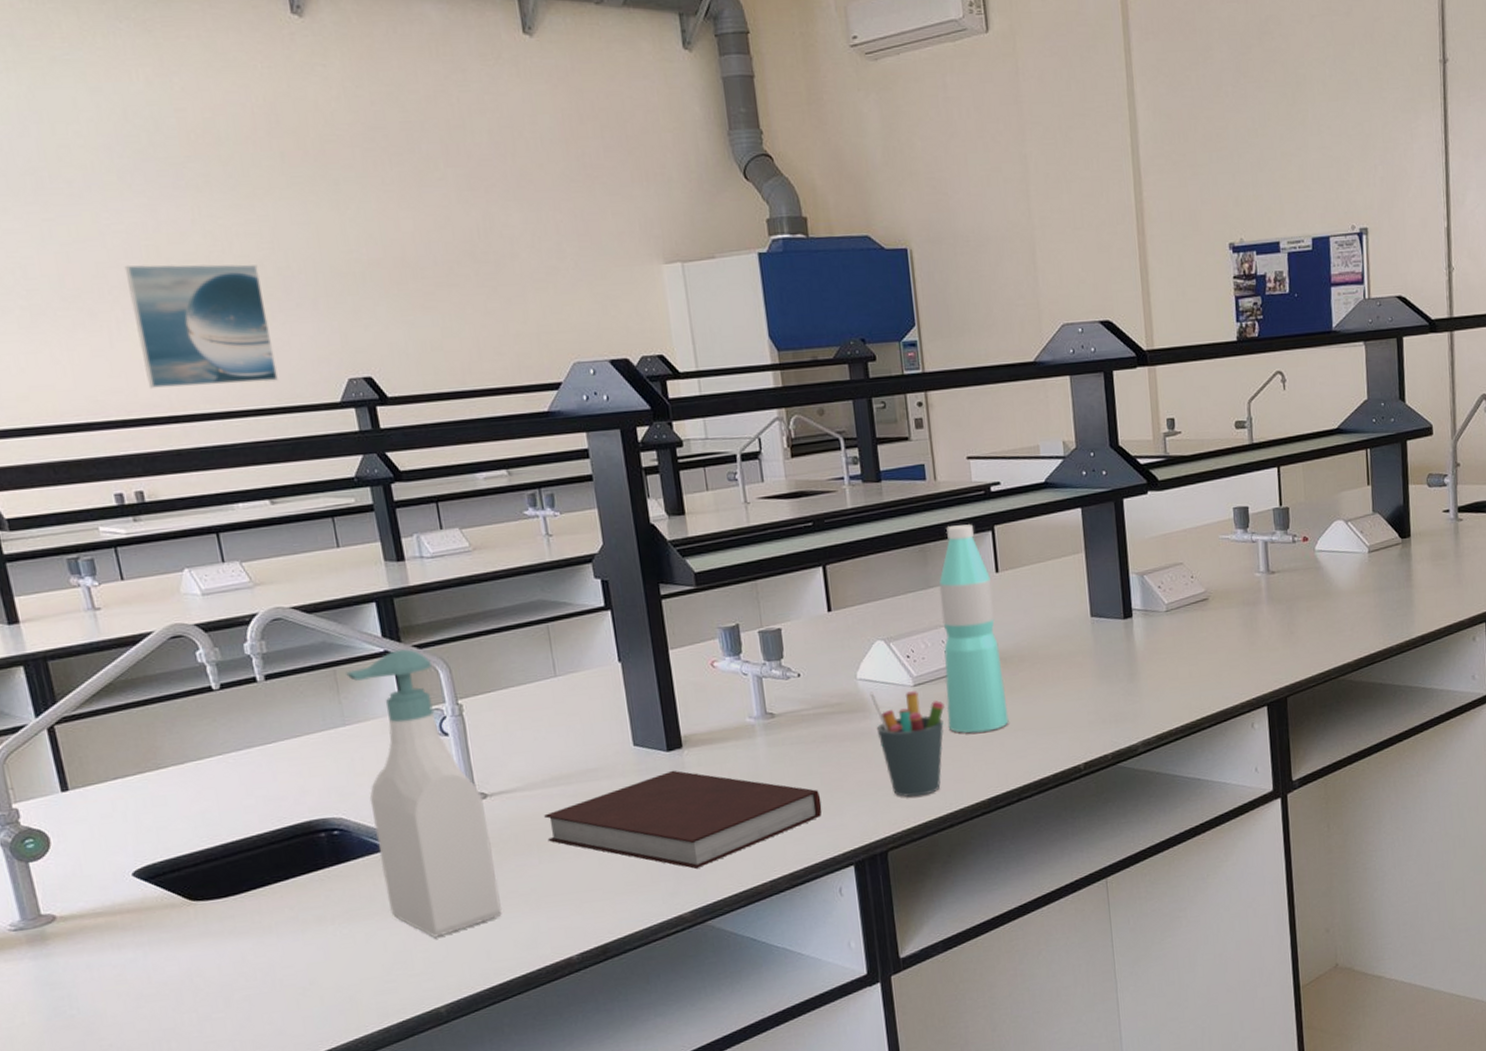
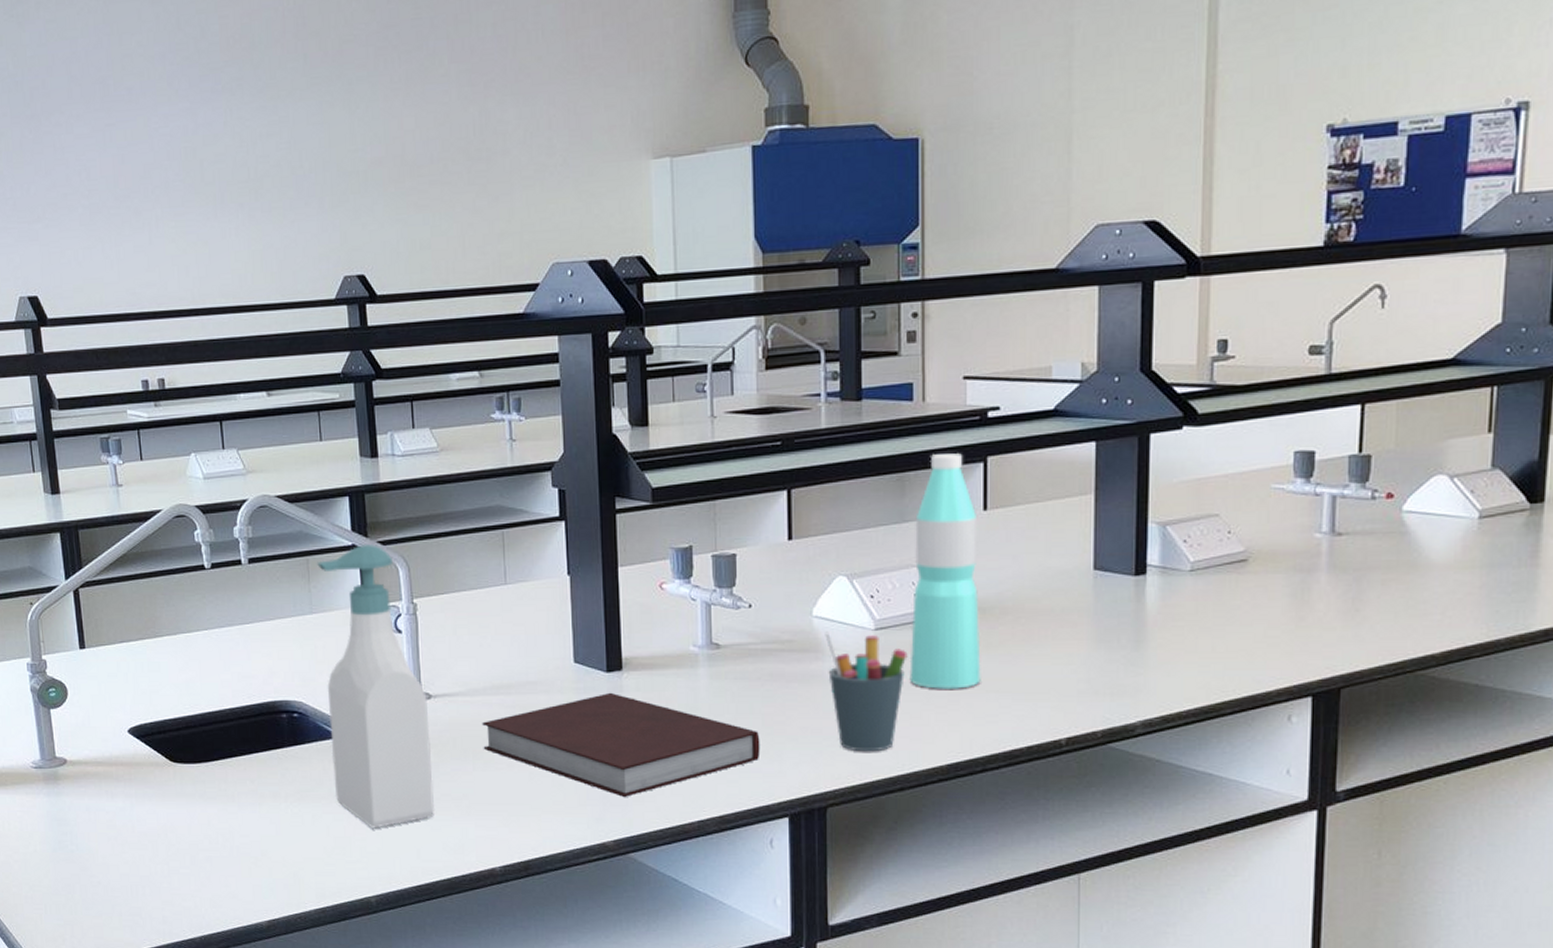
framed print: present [124,264,278,388] -> none [166,164,283,282]

